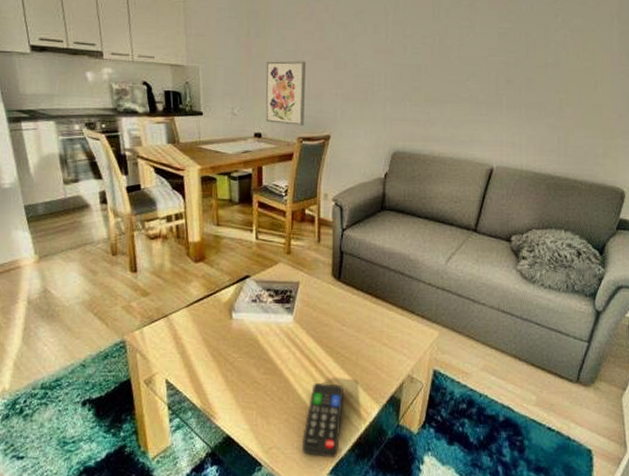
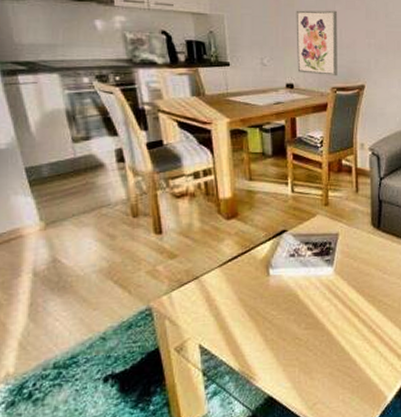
remote control: present [302,383,343,459] -> none [347,332,387,407]

